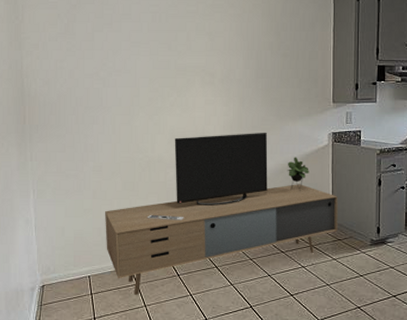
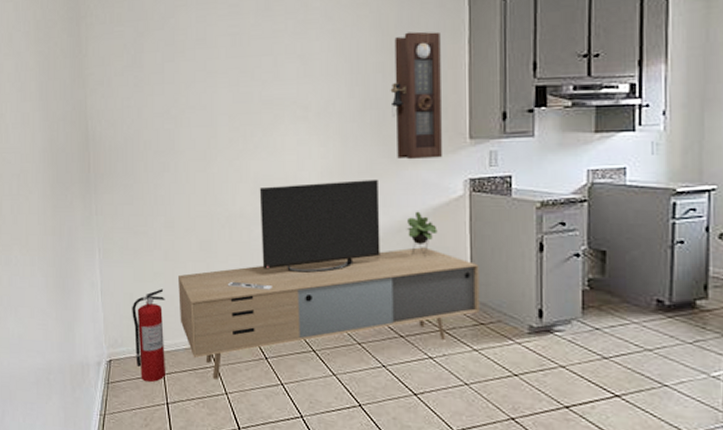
fire extinguisher: none [63,223,93,302] -> present [132,289,165,383]
pendulum clock: none [277,20,314,118] -> present [390,31,442,160]

